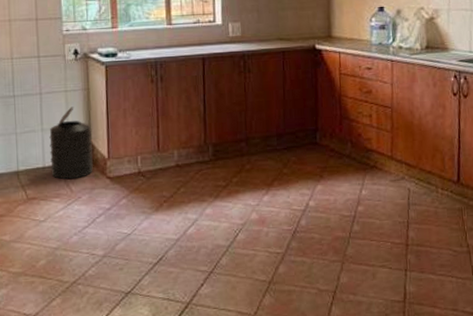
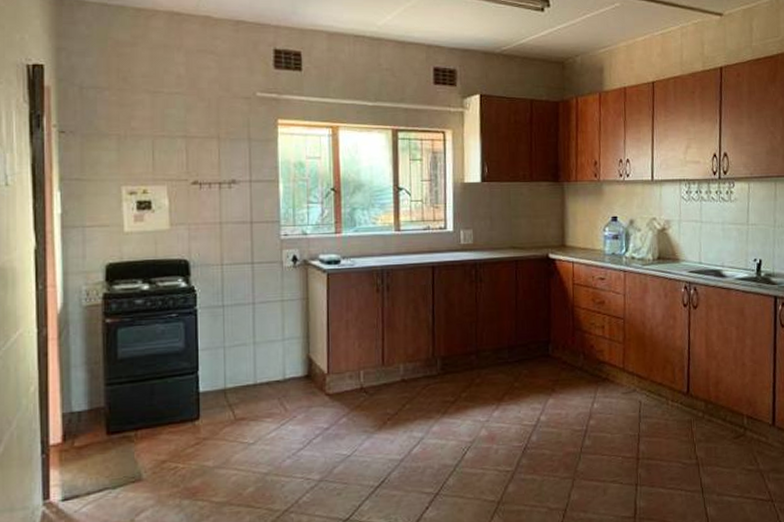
trash can: present [49,107,93,180] -> none [262,317,311,398]

